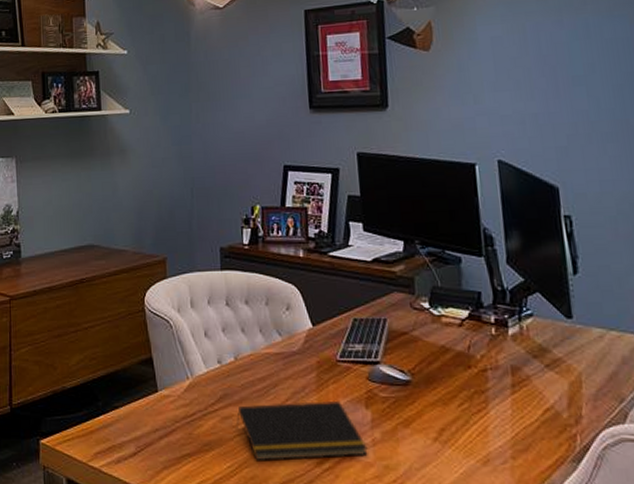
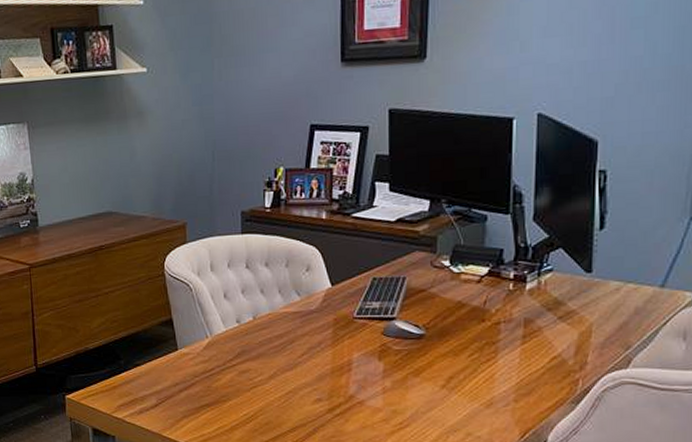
notepad: present [236,400,368,460] -> none [253,354,378,408]

